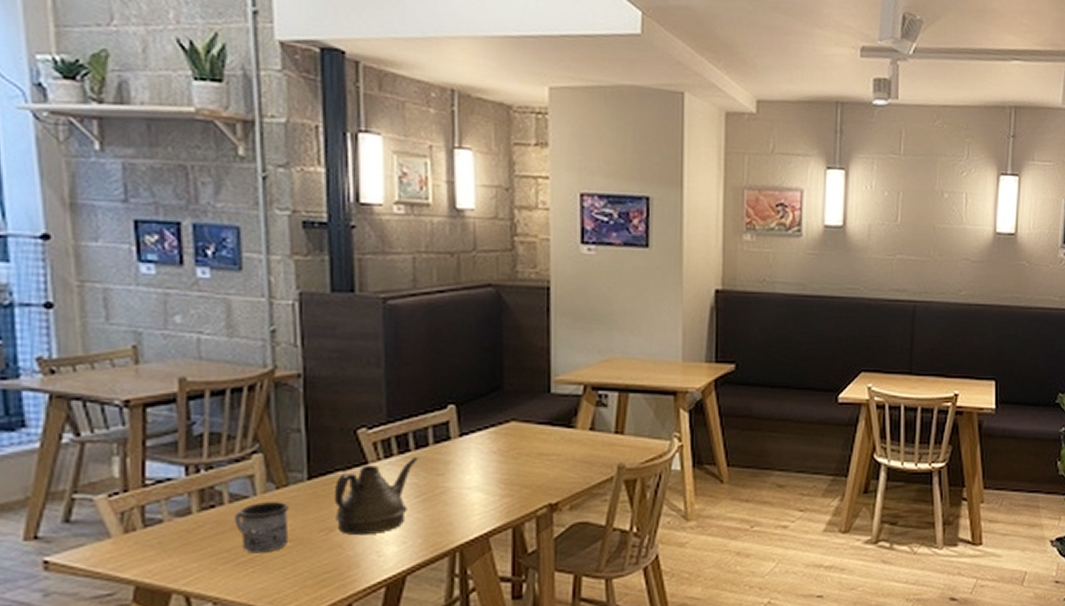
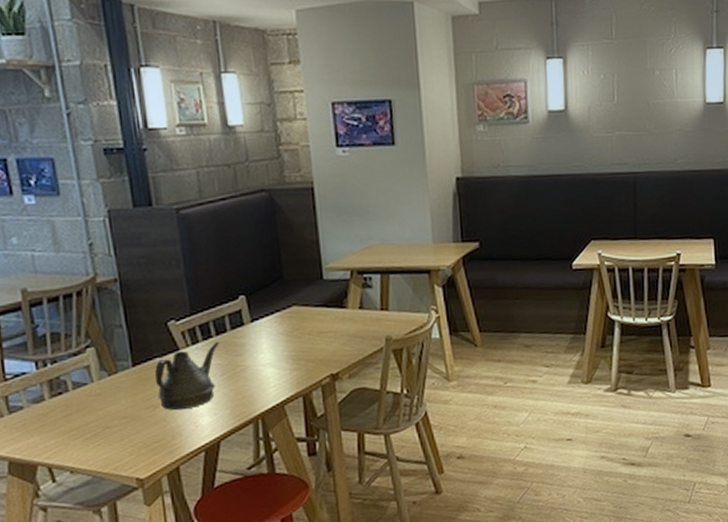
mug: present [235,502,289,554] -> none [78,386,124,430]

